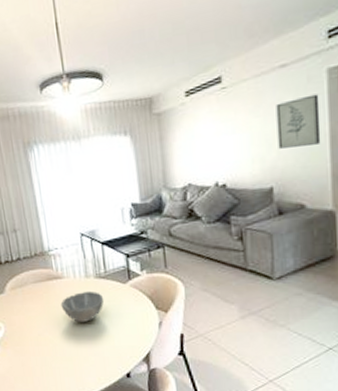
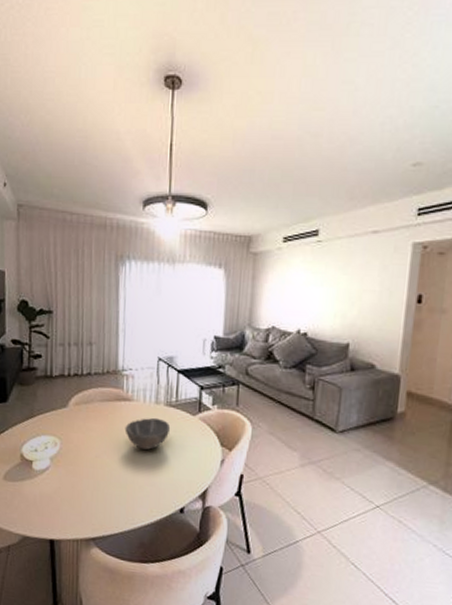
wall art: present [276,94,321,149] -> none [359,263,402,311]

